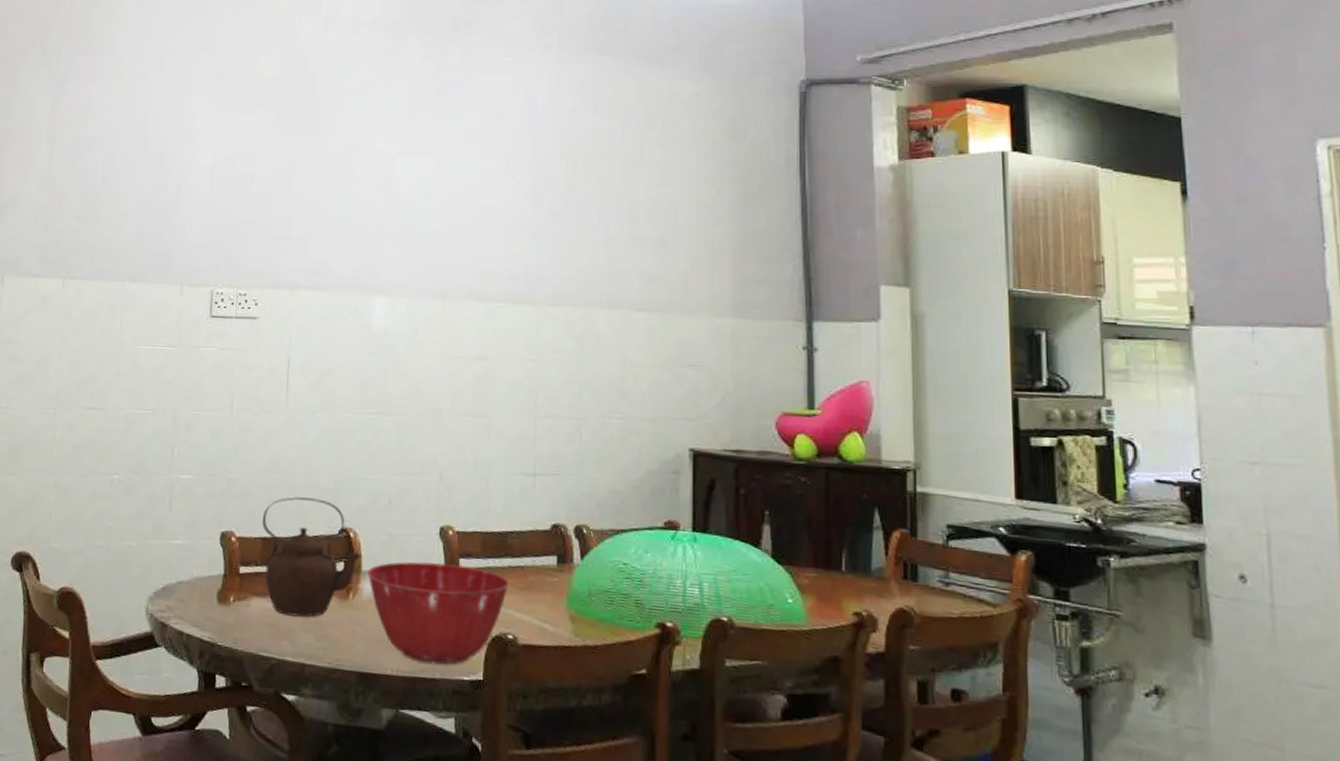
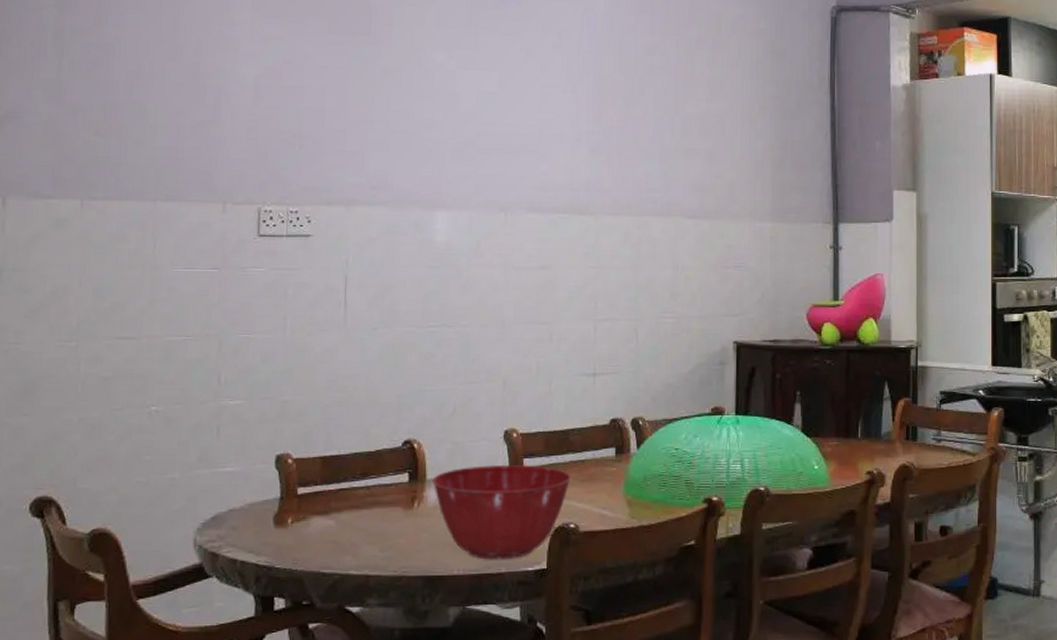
teapot: present [262,497,363,617] -> none [320,413,427,531]

